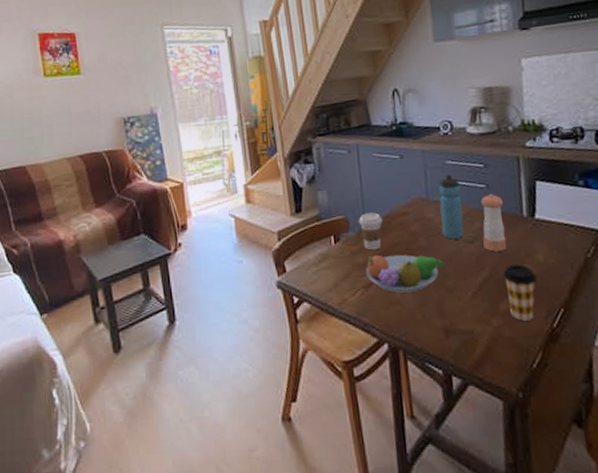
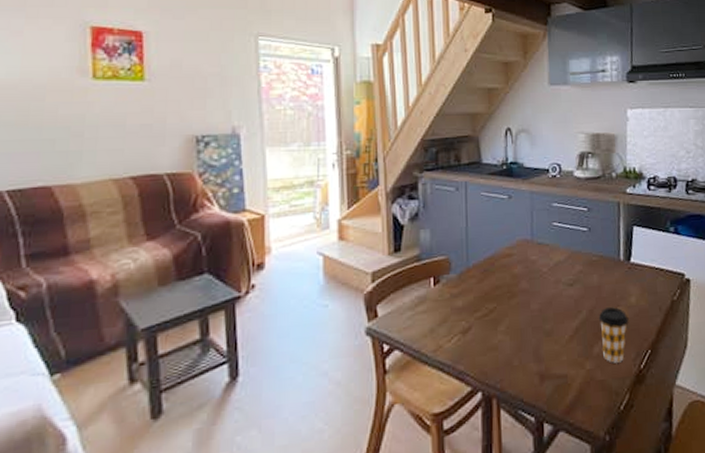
coffee cup: present [358,212,383,251] -> none [461,253,486,294]
fruit bowl: present [365,254,445,293] -> none [464,297,544,338]
water bottle: present [439,174,464,240] -> none [543,217,565,282]
pepper shaker: present [480,193,507,252] -> none [582,237,604,295]

